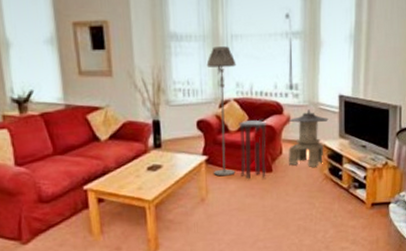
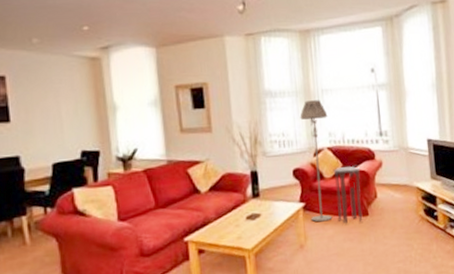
lantern: present [288,109,329,167] -> none [380,154,419,209]

